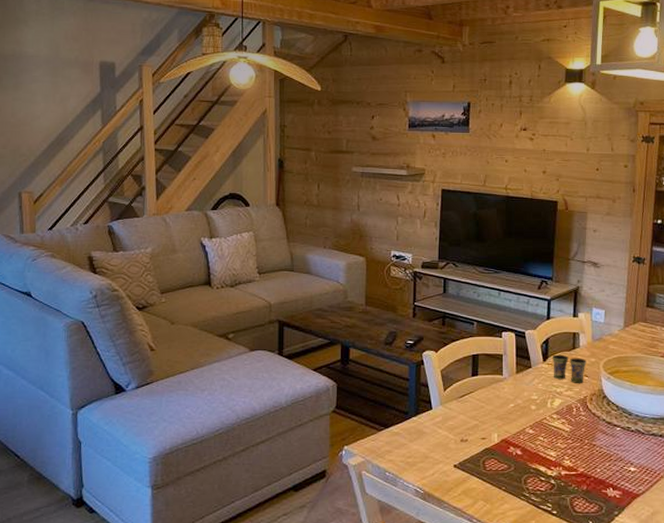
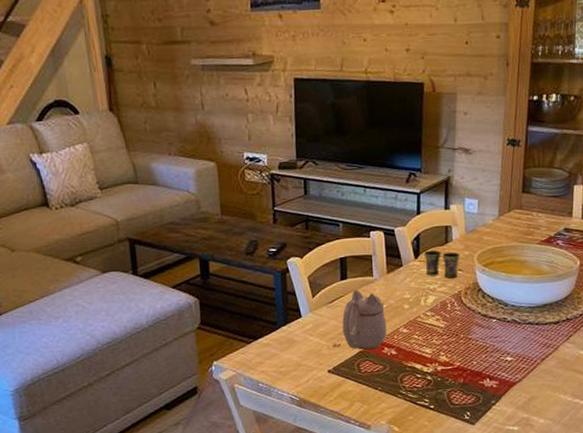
teapot: none [471,386,513,447] -> present [342,289,387,350]

